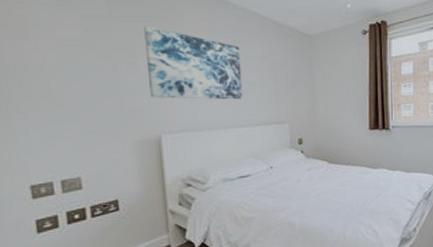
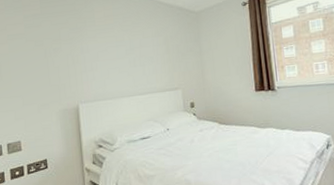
wall art: present [144,26,243,100] -> none [66,18,142,75]

